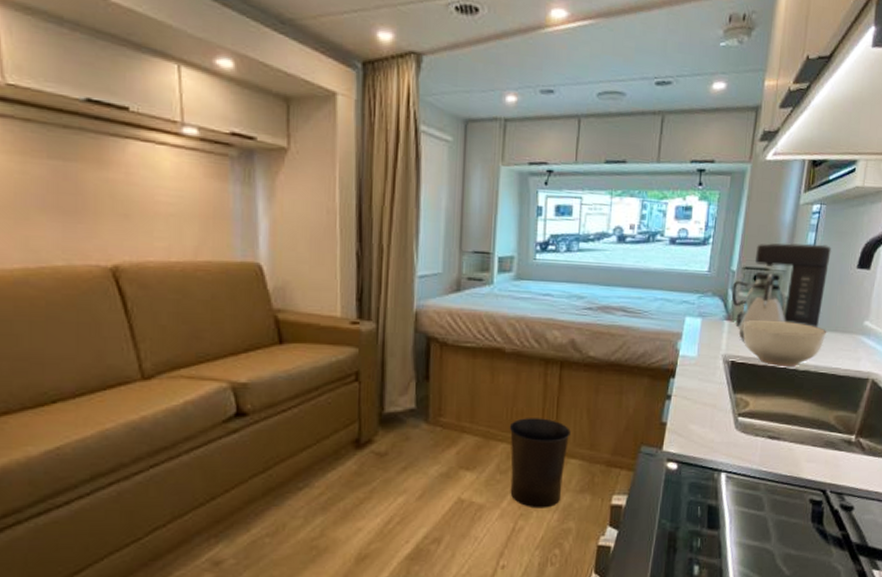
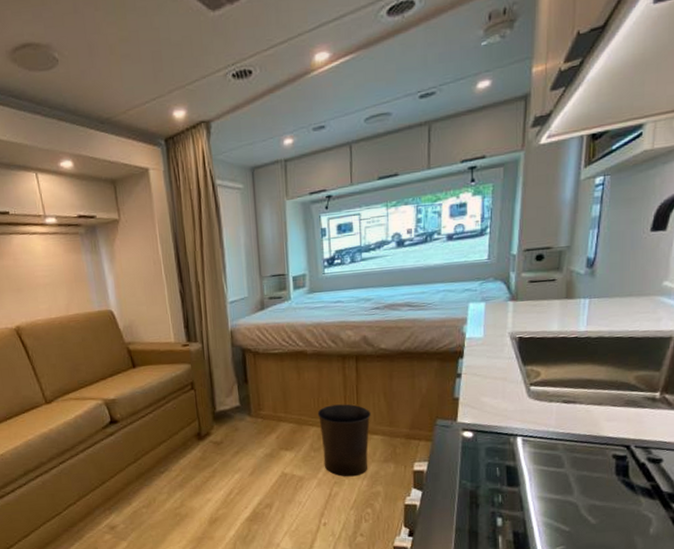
coffee maker: present [731,242,831,327] -> none [513,214,619,304]
kettle: present [738,273,786,341] -> none [523,251,574,317]
bowl: present [743,319,827,366] -> none [528,293,620,336]

